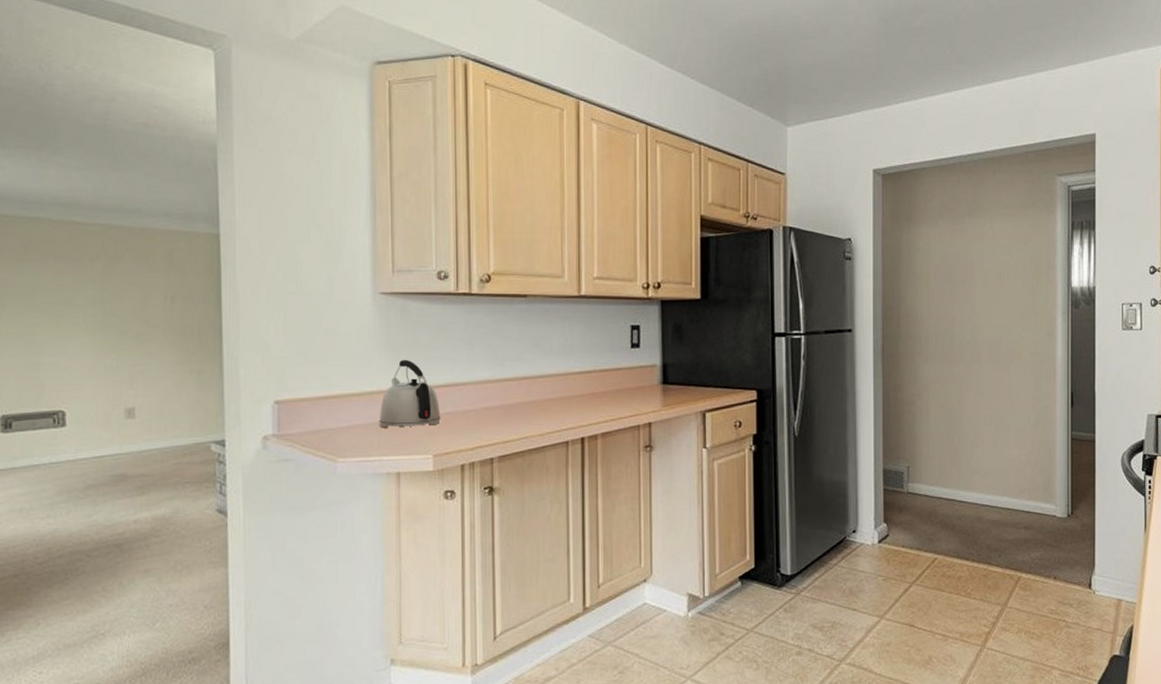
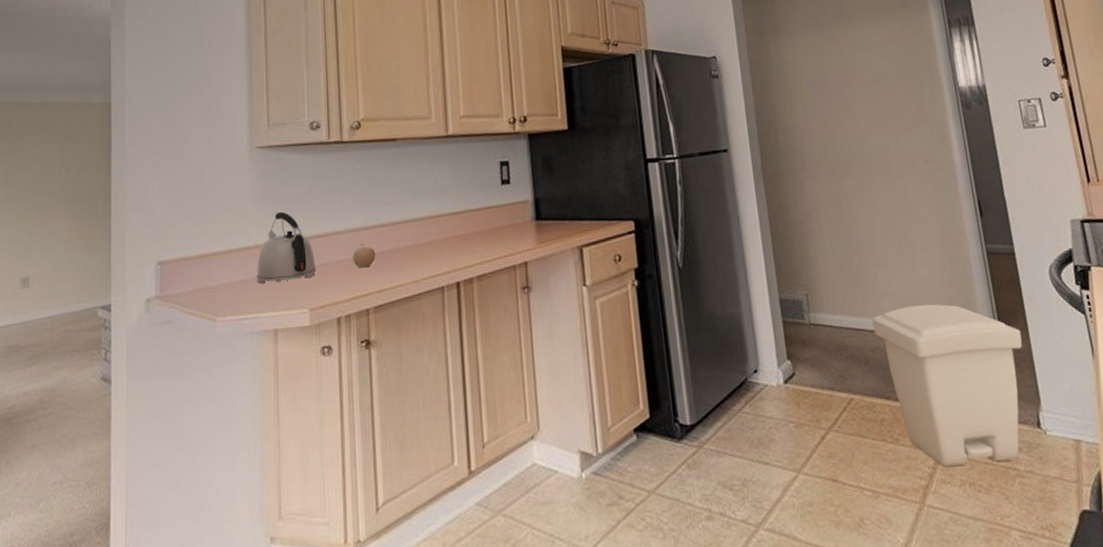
fruit: none [478,396,502,419] -> present [352,244,376,268]
trash can: none [963,481,1089,617] -> present [871,304,1022,467]

